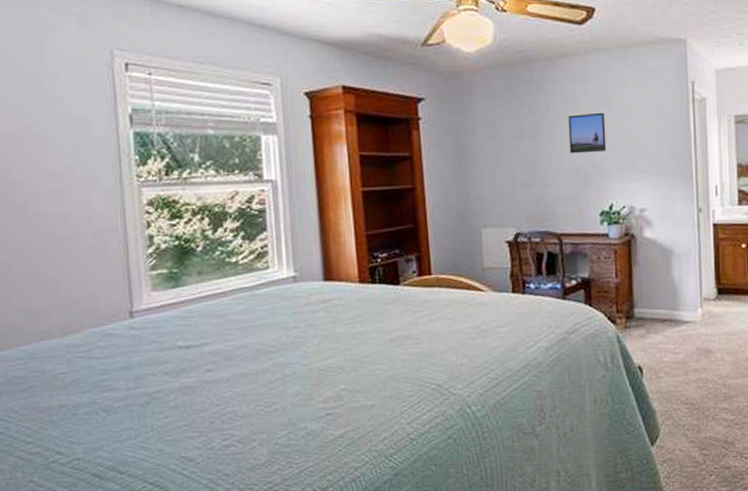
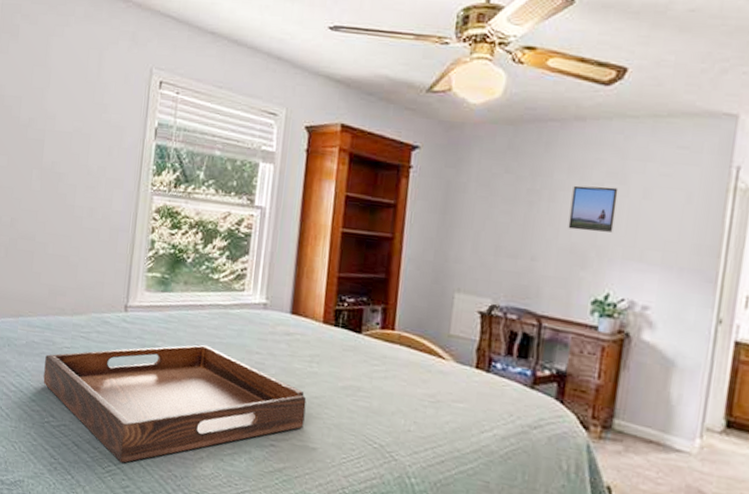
serving tray: none [36,332,358,479] -> present [43,344,307,463]

